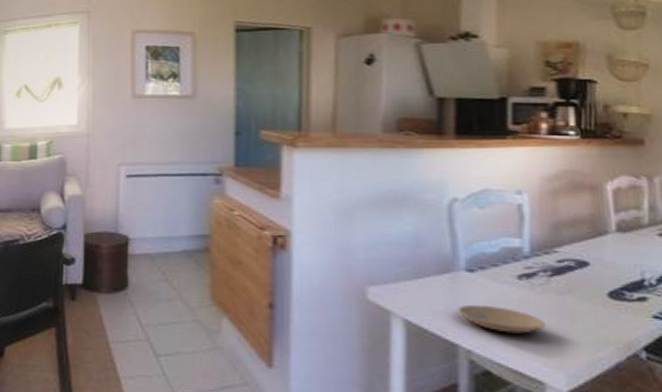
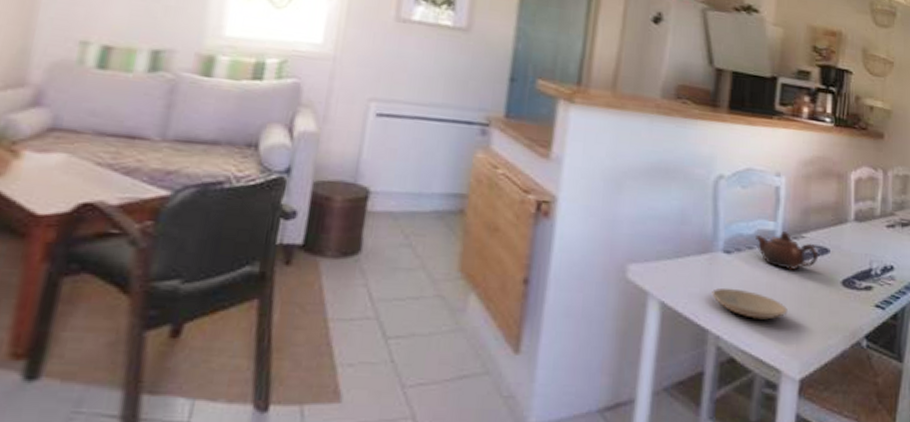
teapot: none [499,248,576,286] -> present [754,231,819,271]

